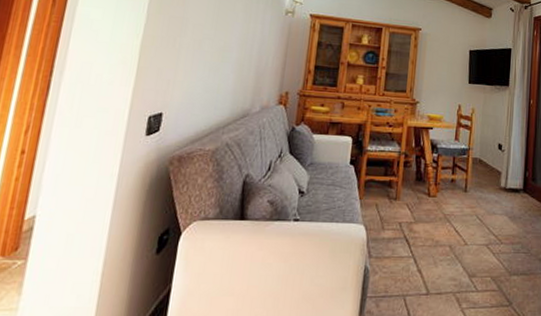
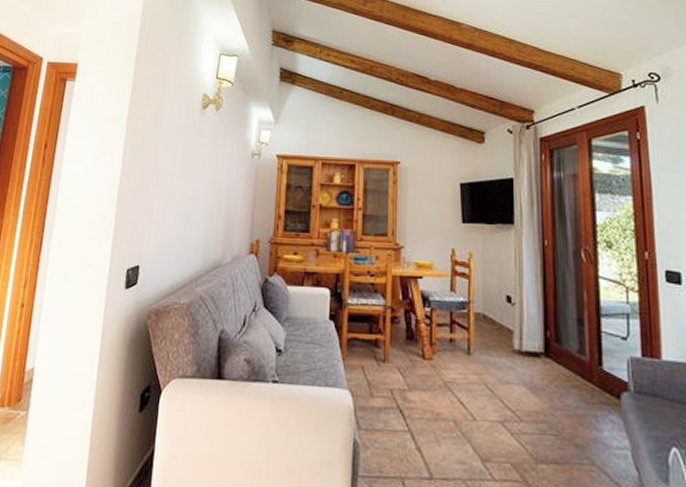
books: none [351,85,378,106] -> present [326,229,355,253]

